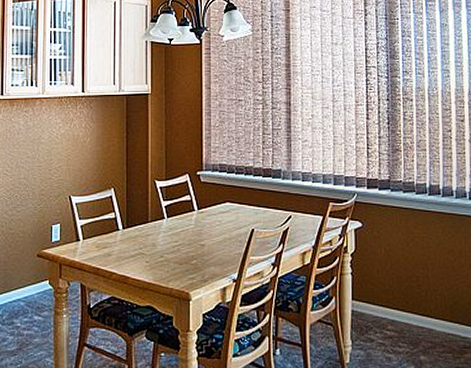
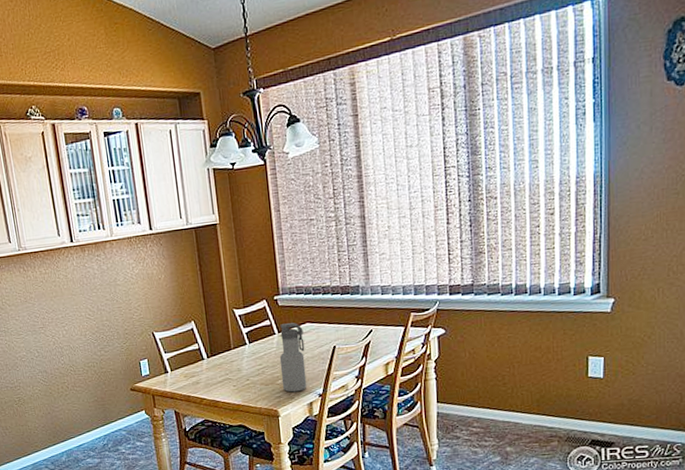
water bottle: none [196,201,223,275] -> present [279,323,307,393]

